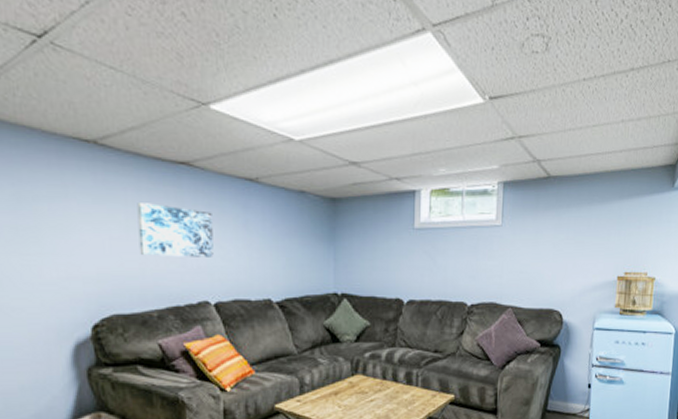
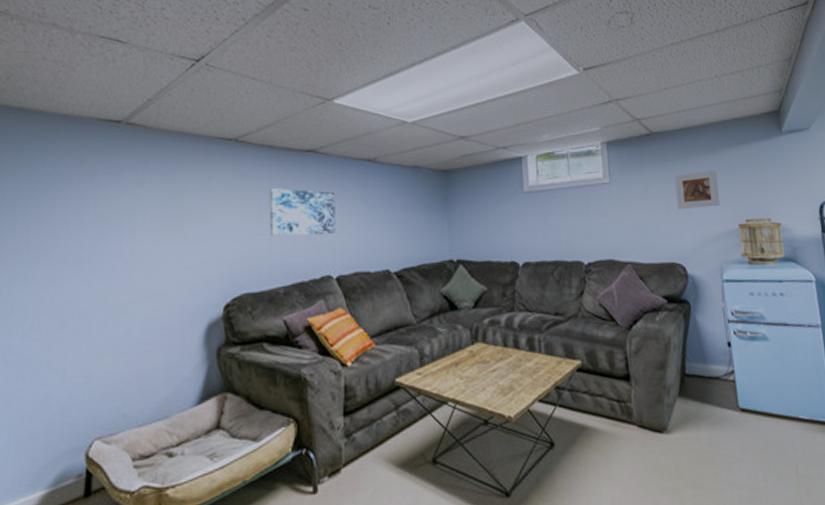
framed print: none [563,220,607,258] -> present [674,169,721,209]

